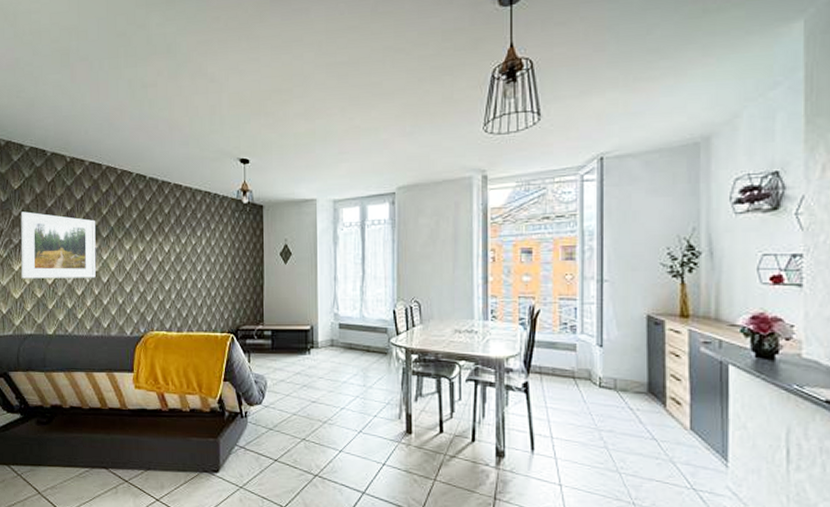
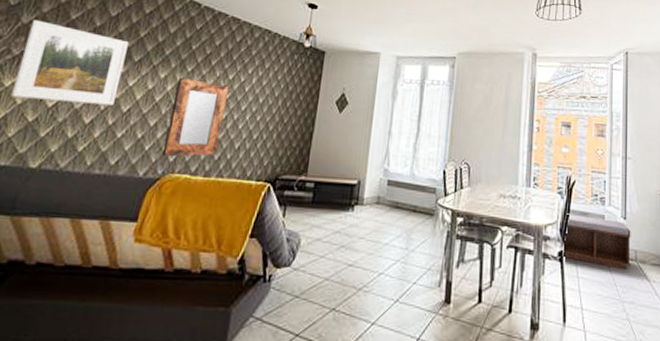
home mirror: none [140,247,185,317] -> present [162,78,229,157]
bench: none [528,344,609,398] -> present [563,213,631,269]

